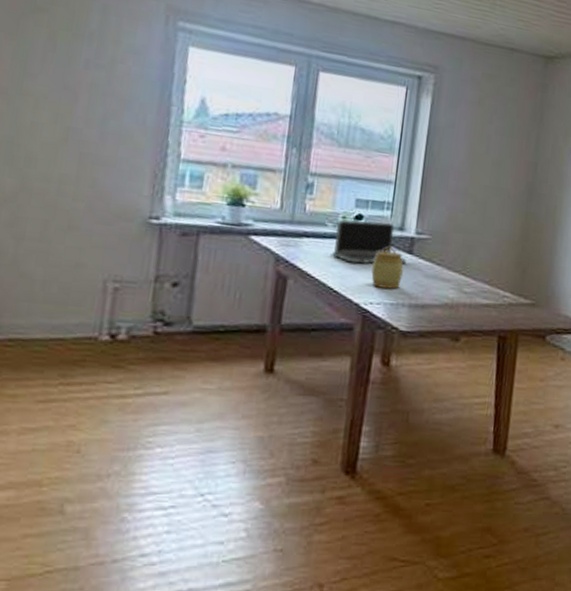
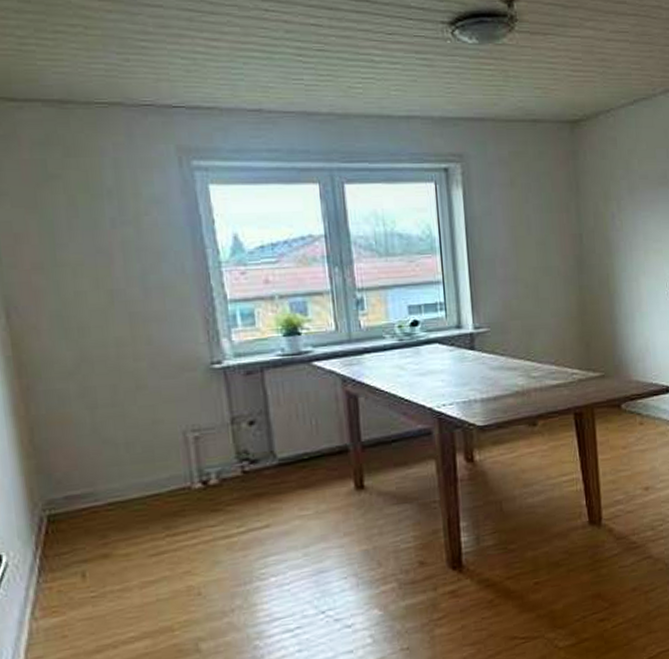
laptop: present [330,219,407,265] -> none [394,323,470,370]
jar: present [371,247,404,289] -> none [437,346,469,389]

